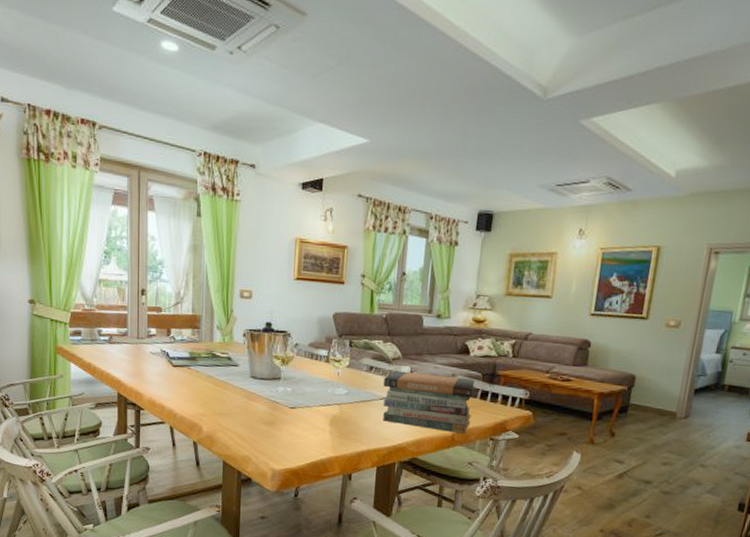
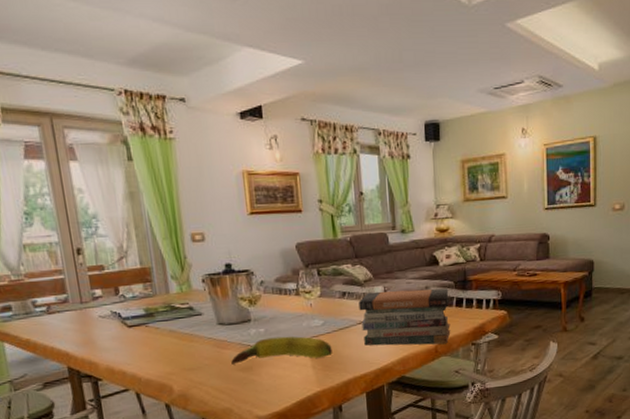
fruit: none [257,397,351,425] -> present [231,336,332,365]

